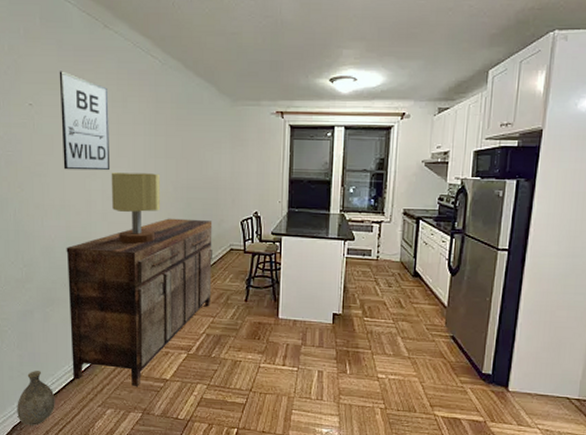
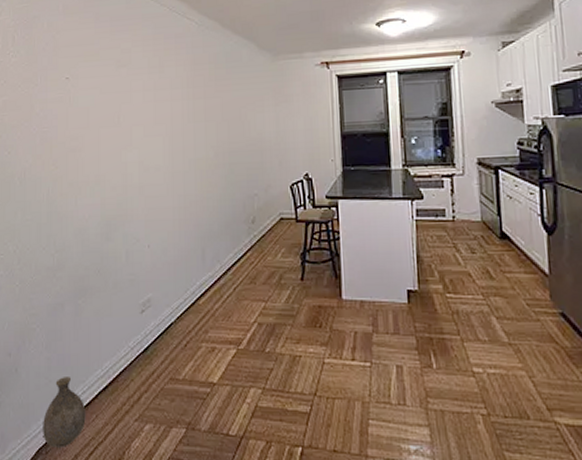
wall art: present [59,71,111,171] -> none [96,42,147,143]
sideboard: present [66,218,213,386] -> none [100,186,262,393]
table lamp: present [111,172,161,244] -> none [148,139,202,219]

